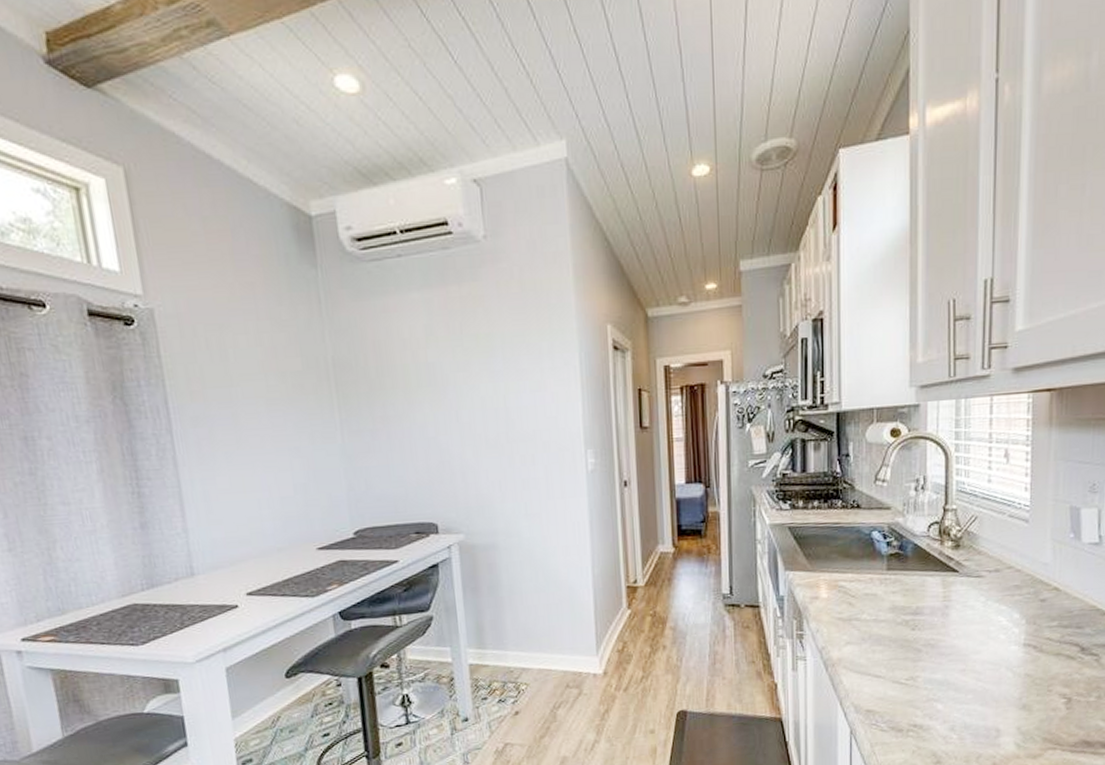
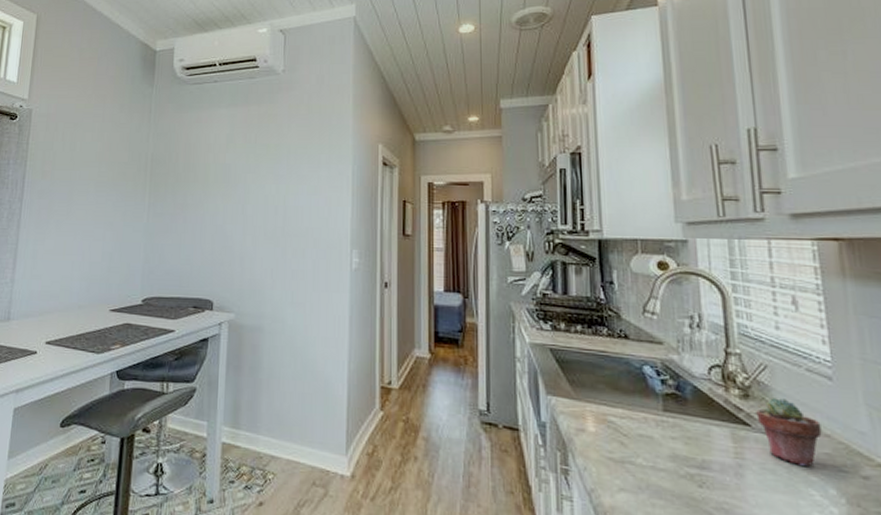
potted succulent: none [964,544,1015,599] -> present [756,398,822,466]

